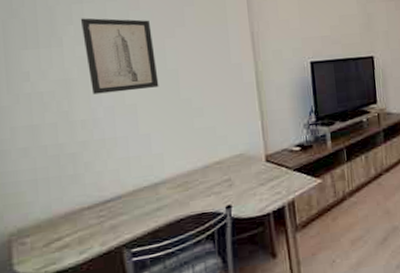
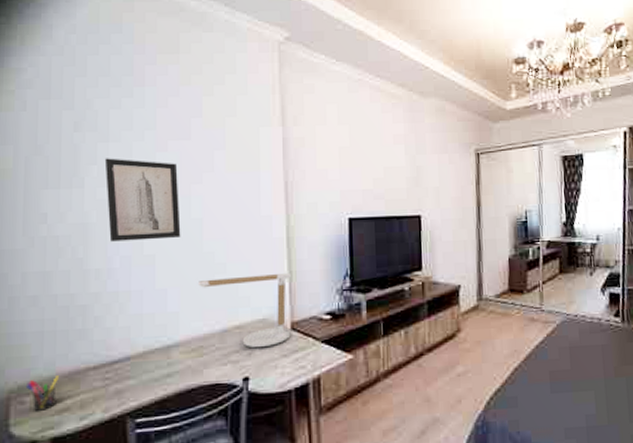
pen holder: none [26,217,56,251] -> present [27,375,59,412]
desk lamp: none [179,112,266,180] -> present [199,272,291,347]

